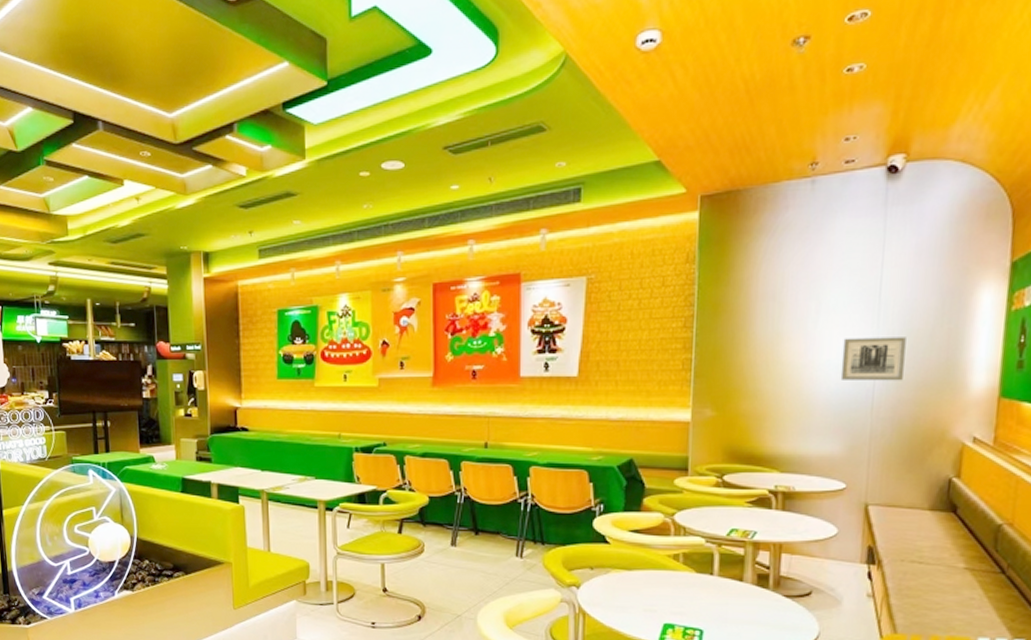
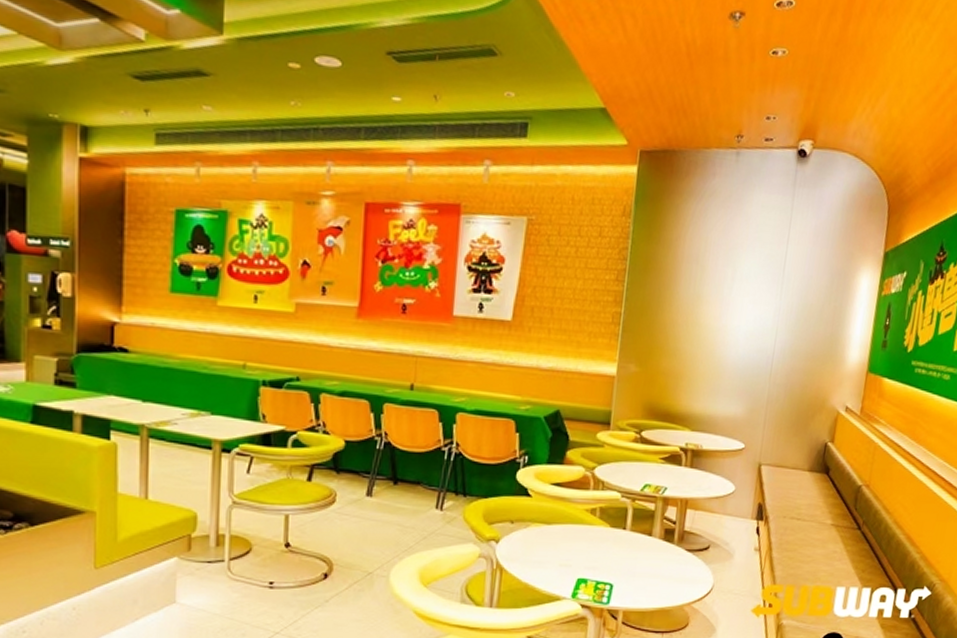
wall art: present [840,337,906,381] -> none [747,306,802,351]

